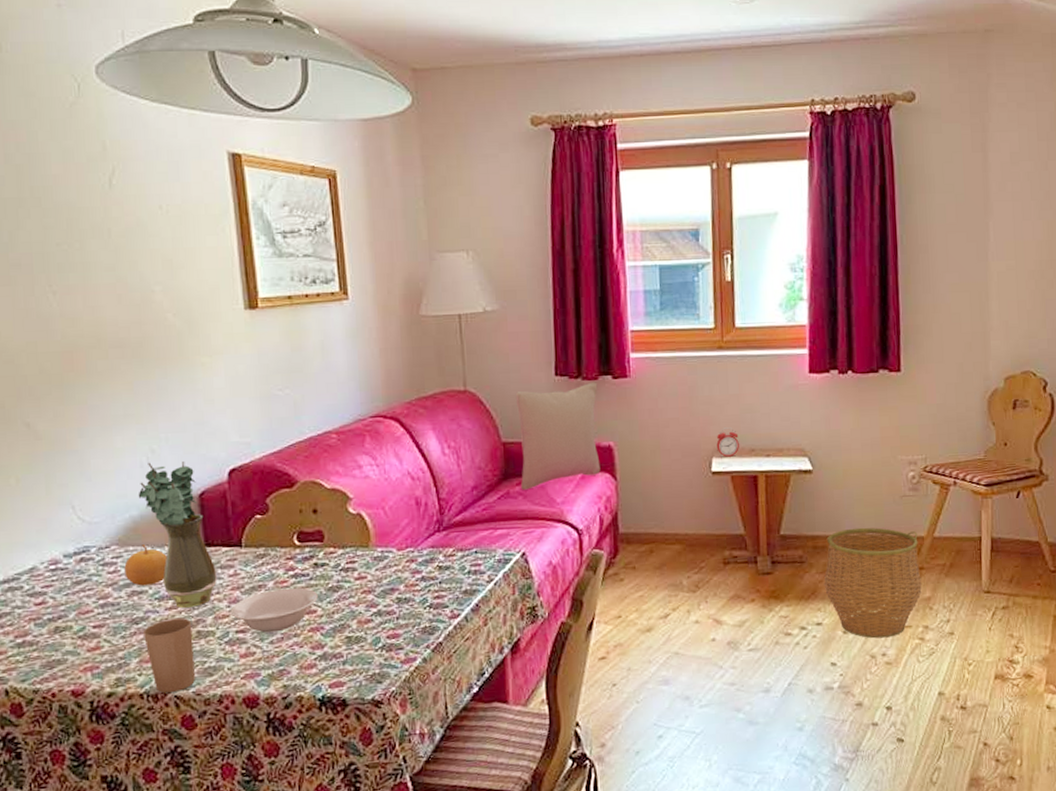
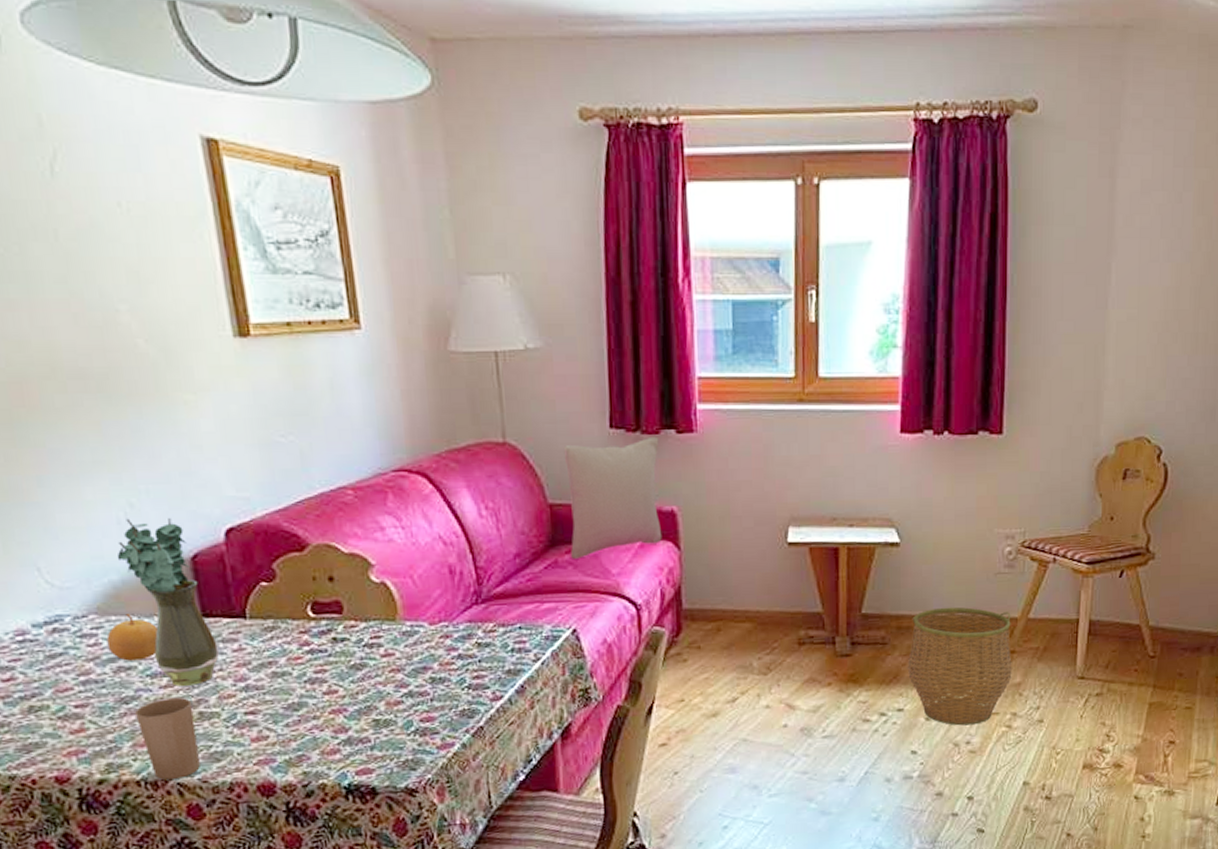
bowl: present [230,587,318,633] -> none [236,664,339,715]
alarm clock: present [716,427,739,457] -> none [794,493,819,526]

